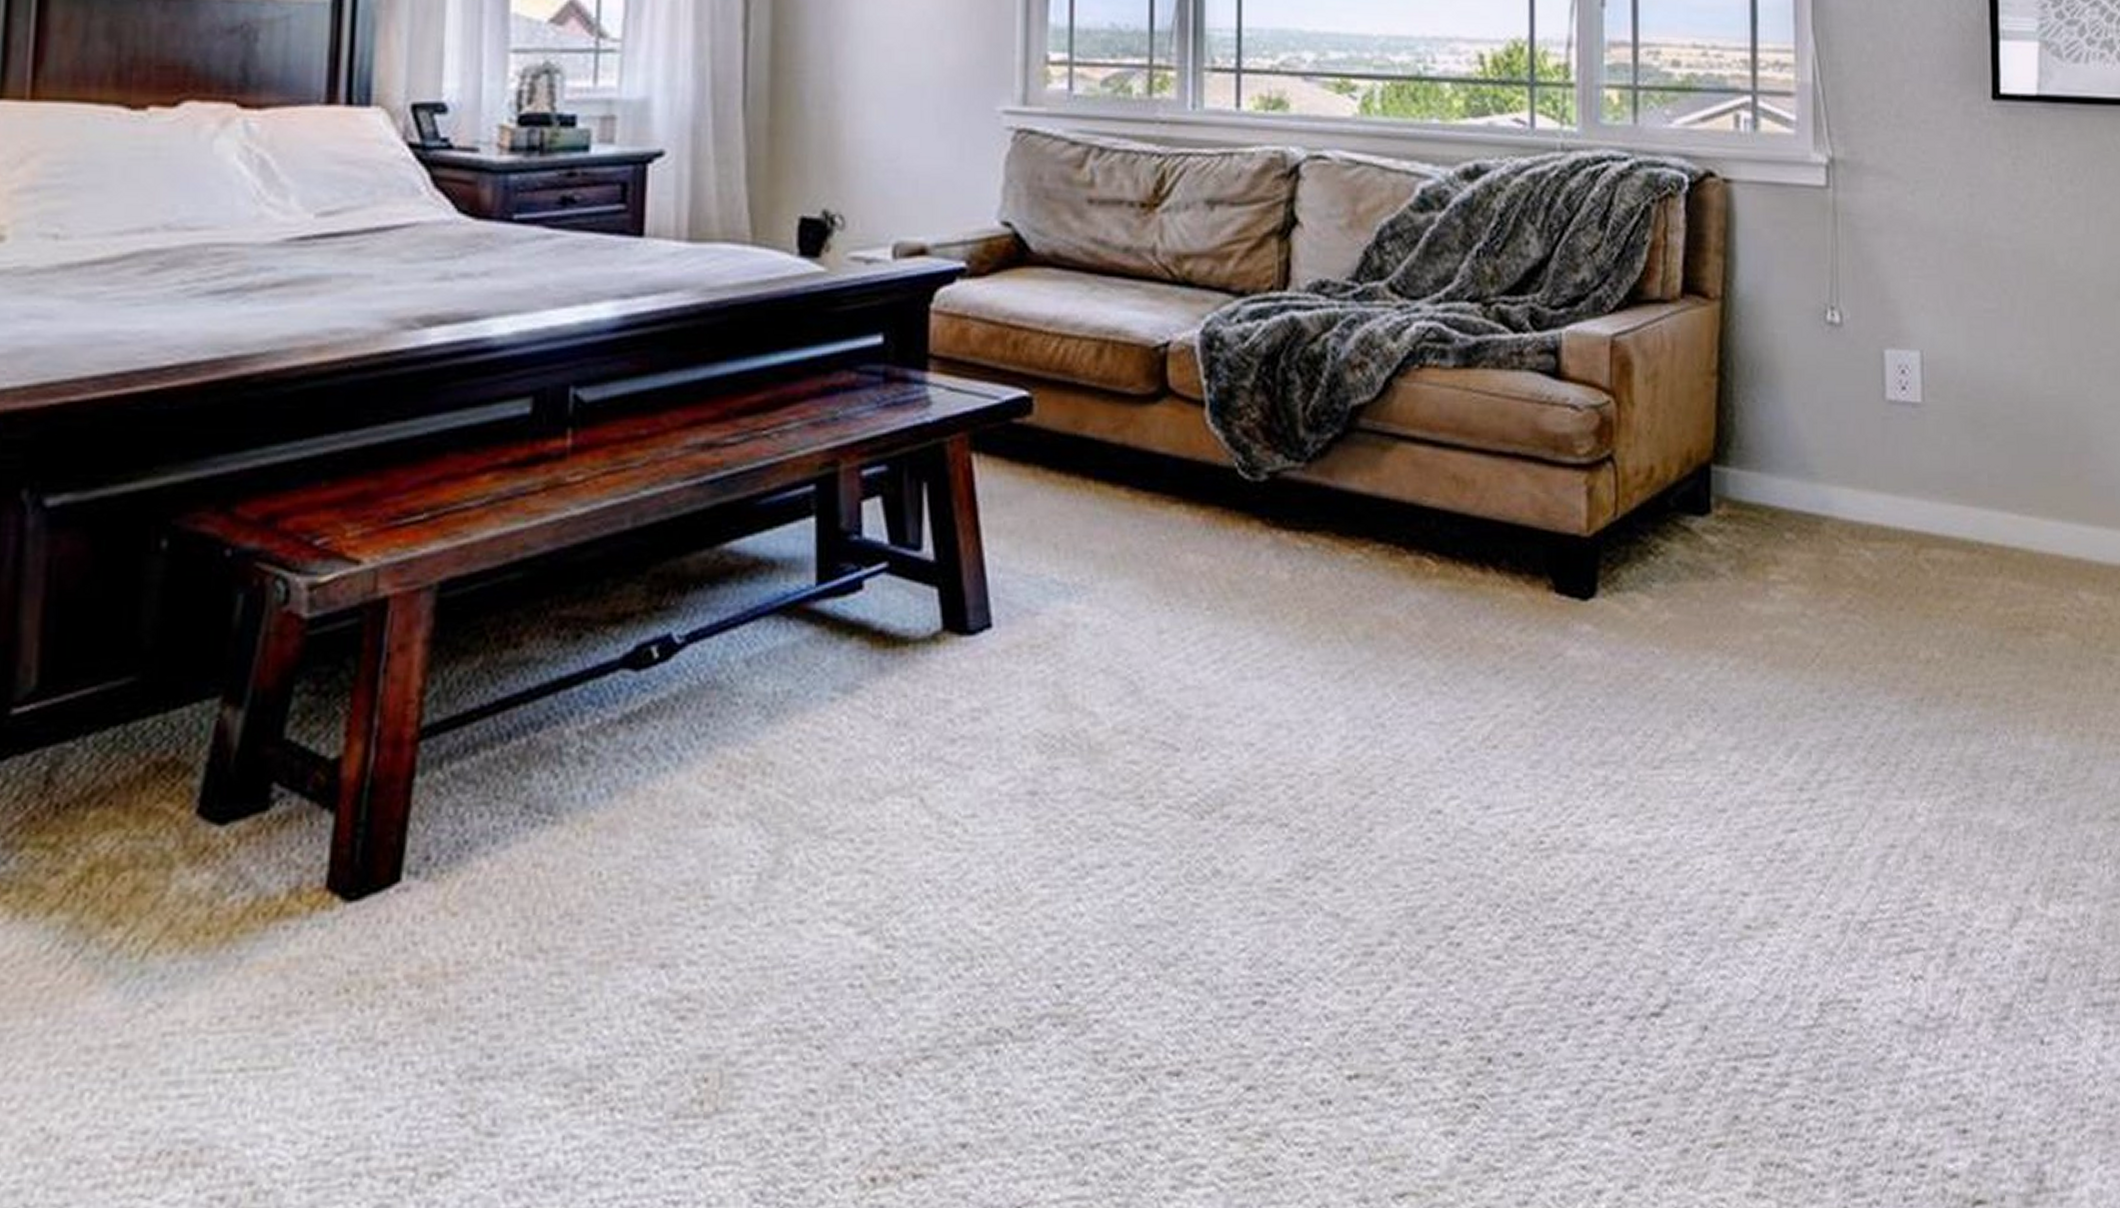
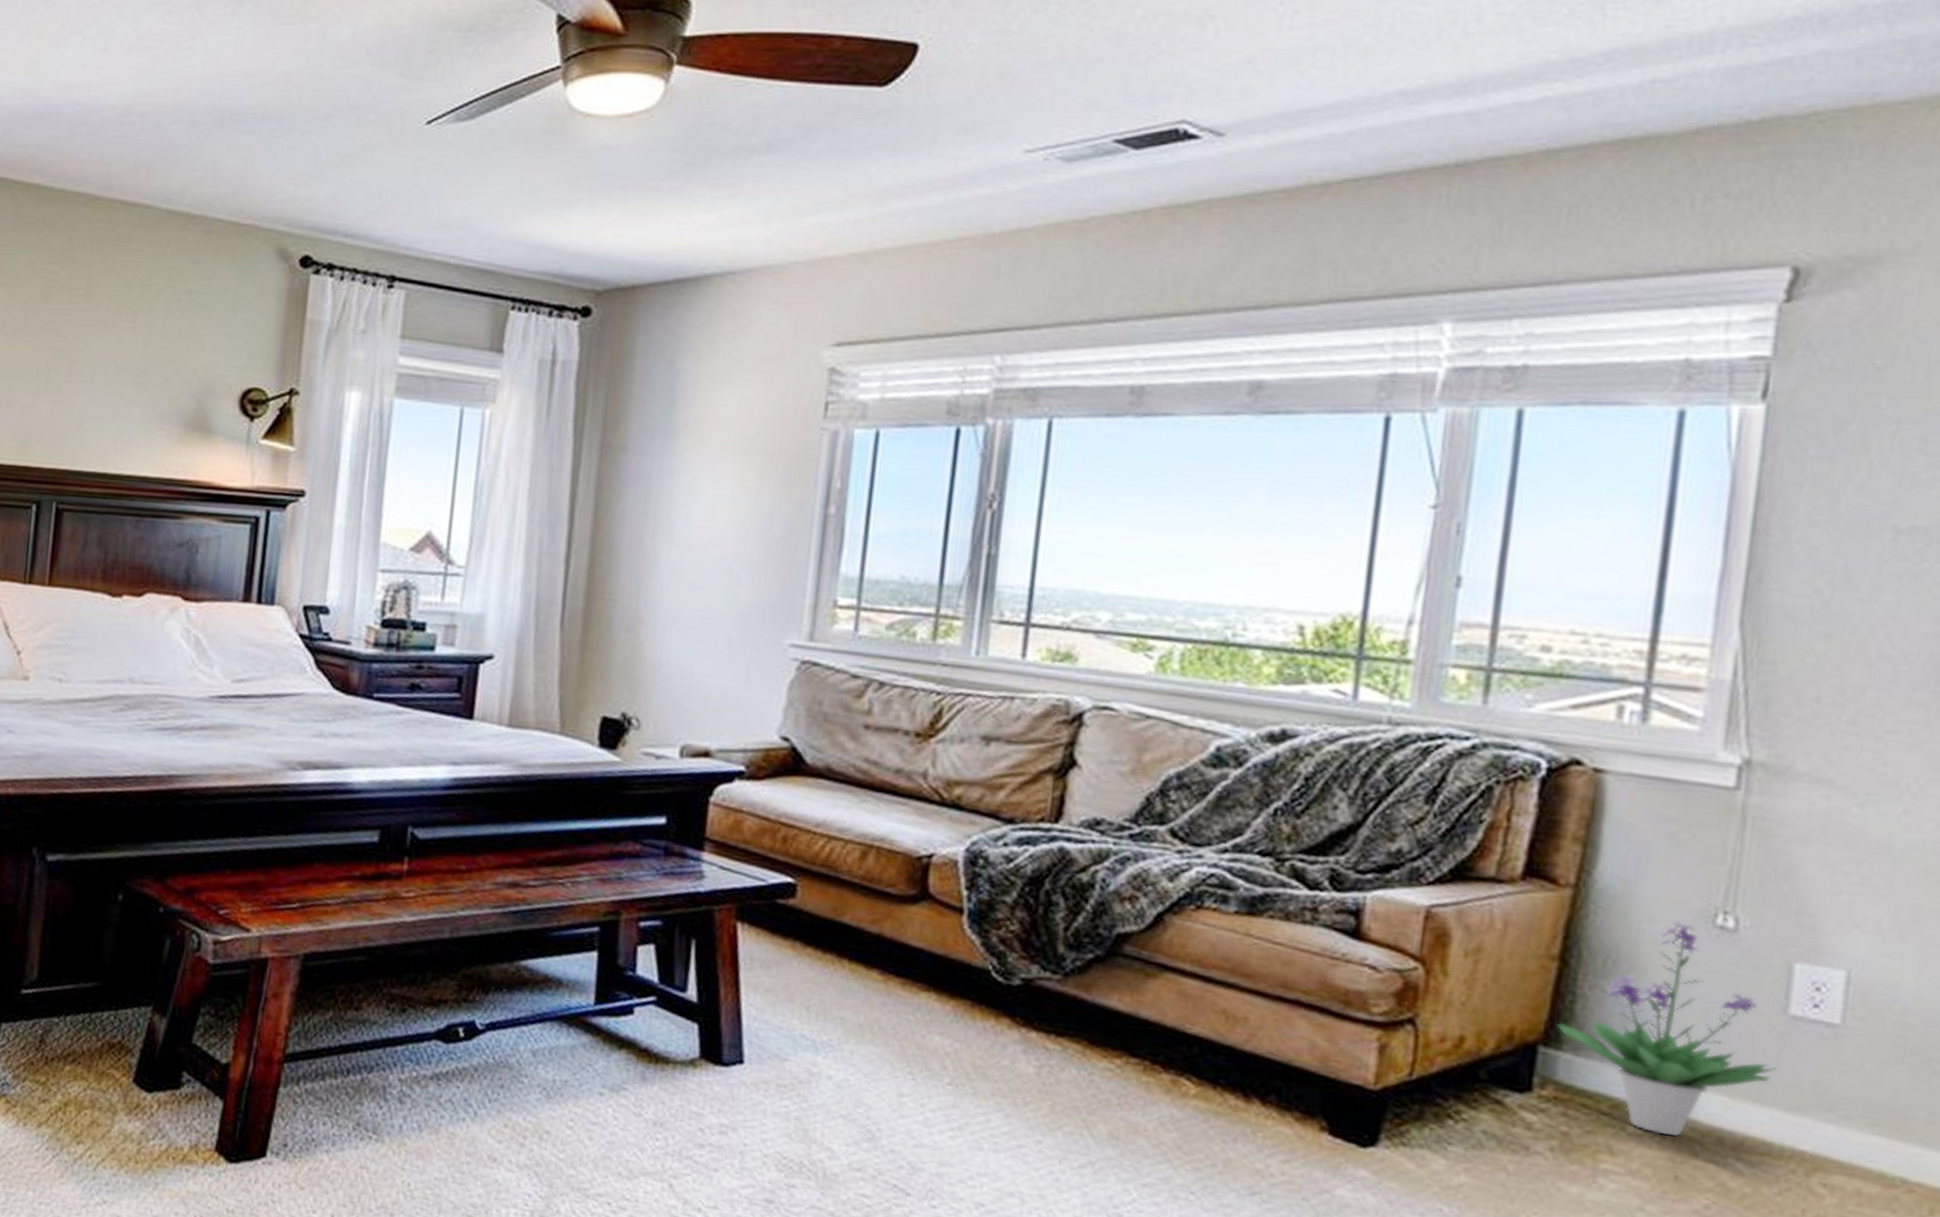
potted plant: none [1722,322,1883,536] -> present [1557,921,1776,1136]

